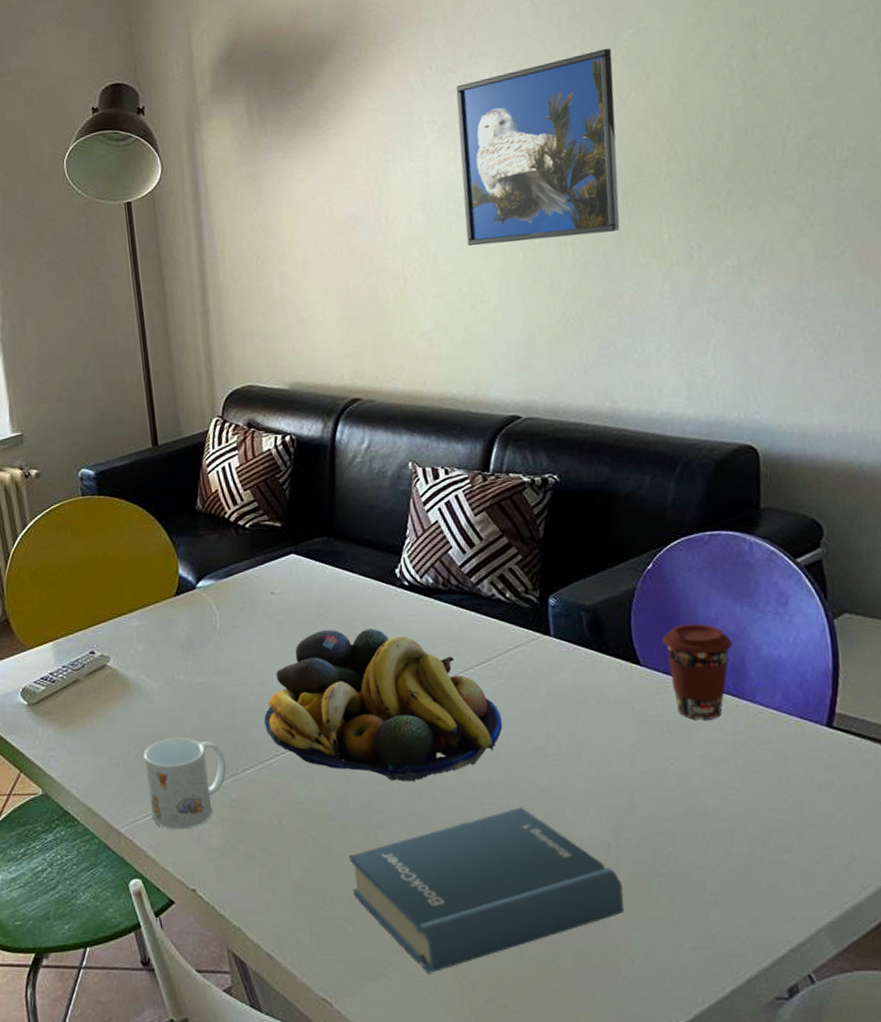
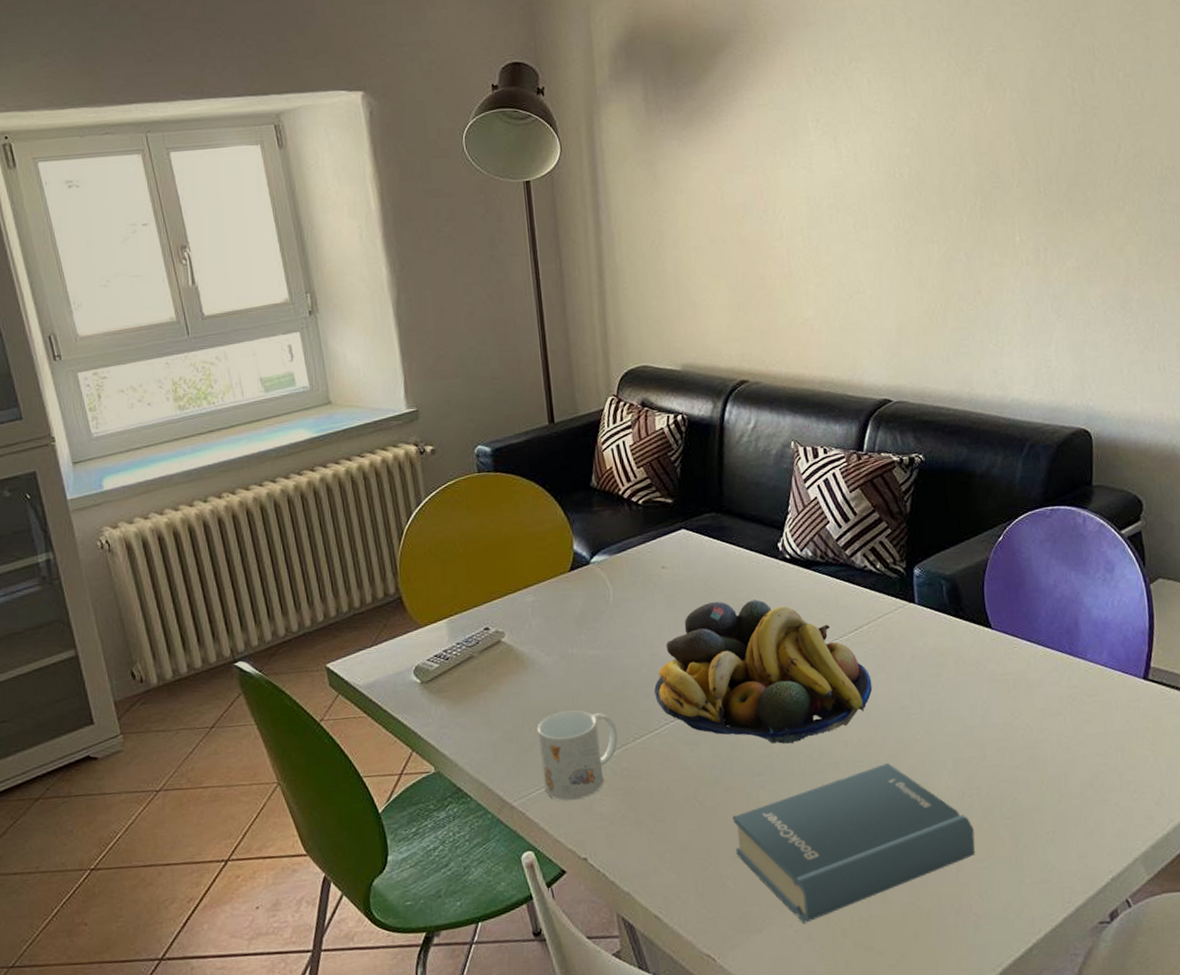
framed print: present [456,48,620,247] -> none [837,62,979,240]
coffee cup: present [662,623,732,721] -> none [1010,589,1068,677]

